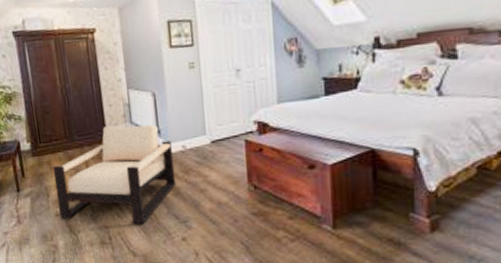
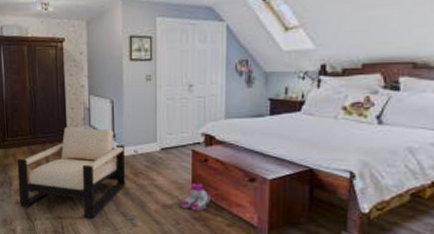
boots: none [238,175,269,205] -> present [181,183,210,211]

